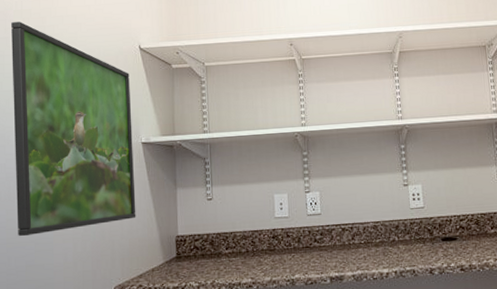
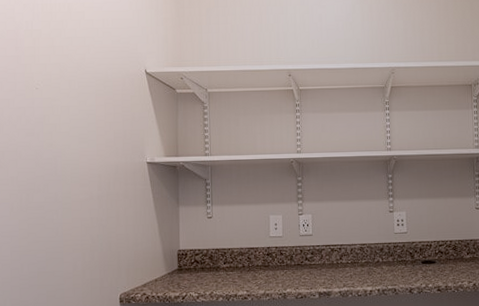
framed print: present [11,21,136,236] -> none [22,41,141,244]

